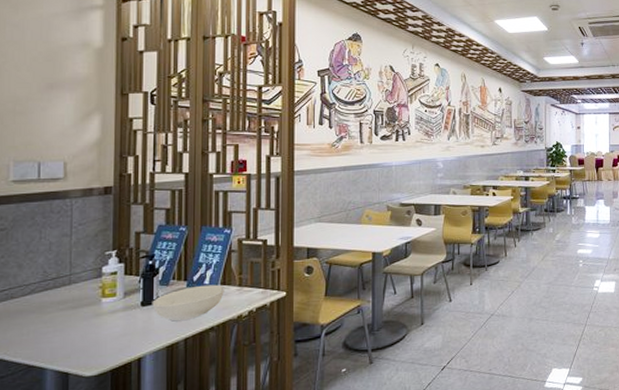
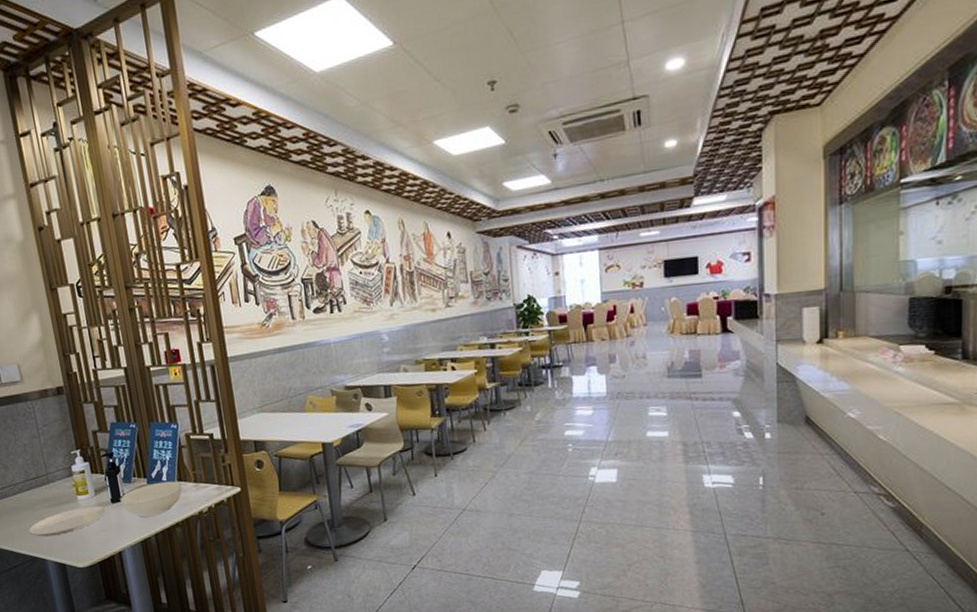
plate: none [31,309,133,343] -> present [28,506,106,537]

